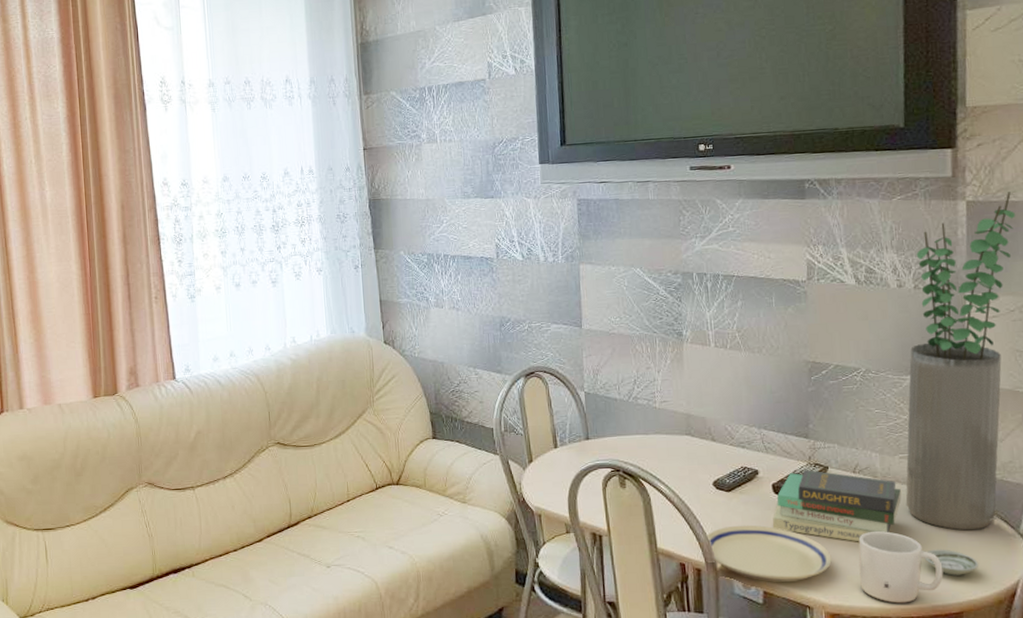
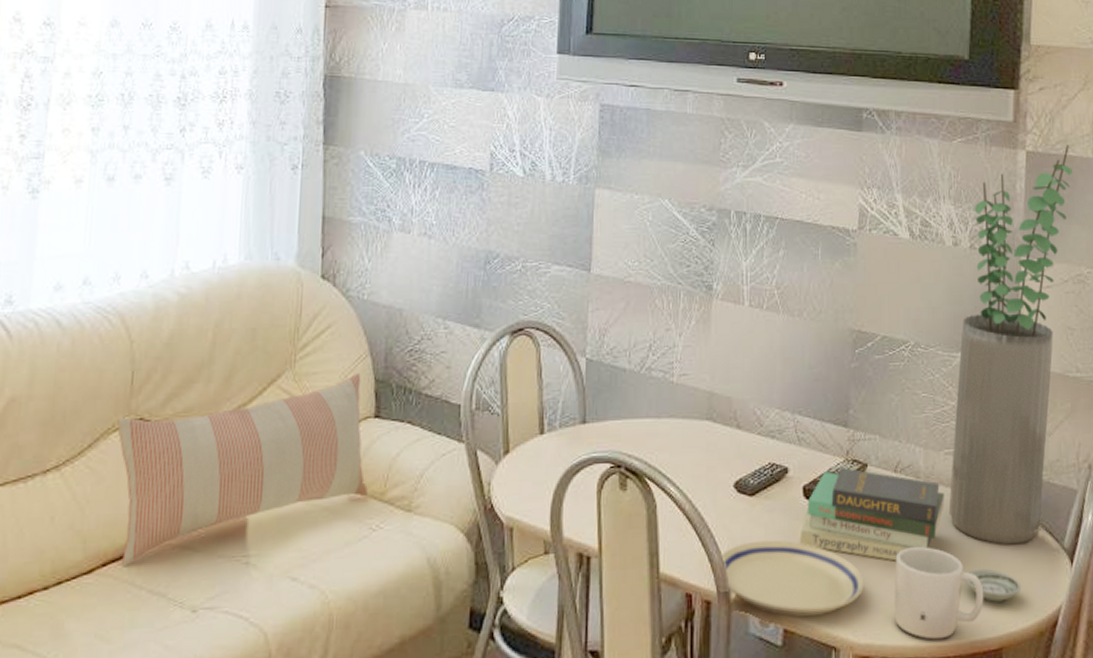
pillow: none [264,408,434,537] -> present [117,373,368,566]

